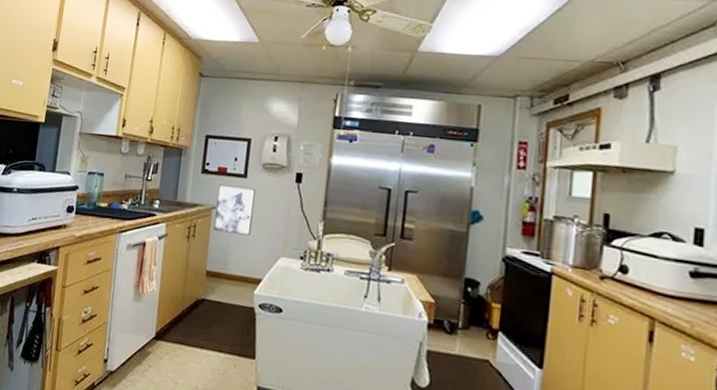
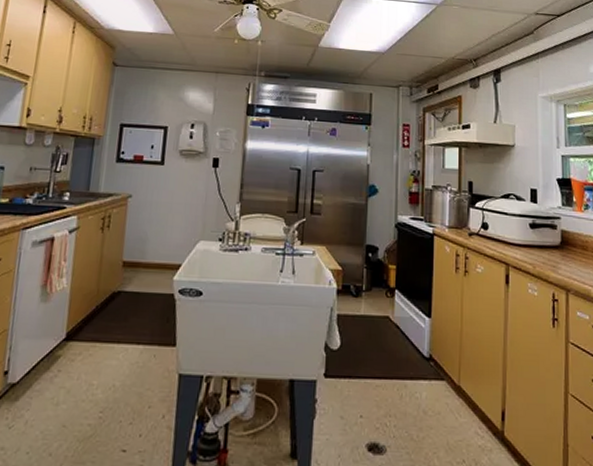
wall art: present [214,184,255,236] -> none [130,172,173,222]

